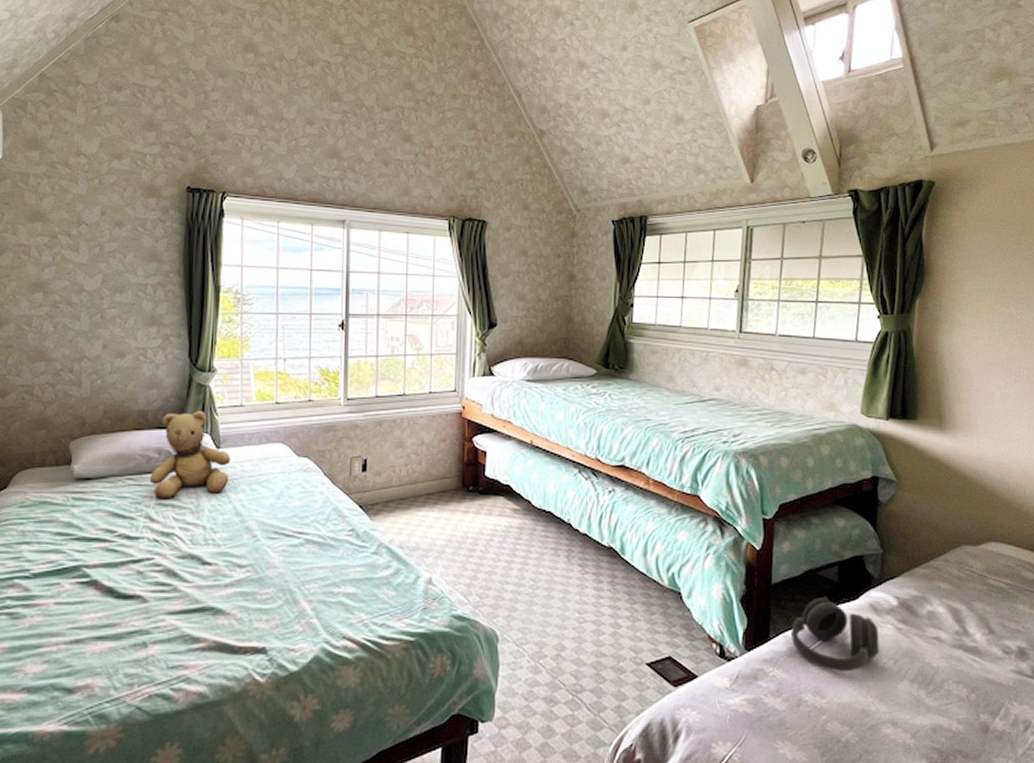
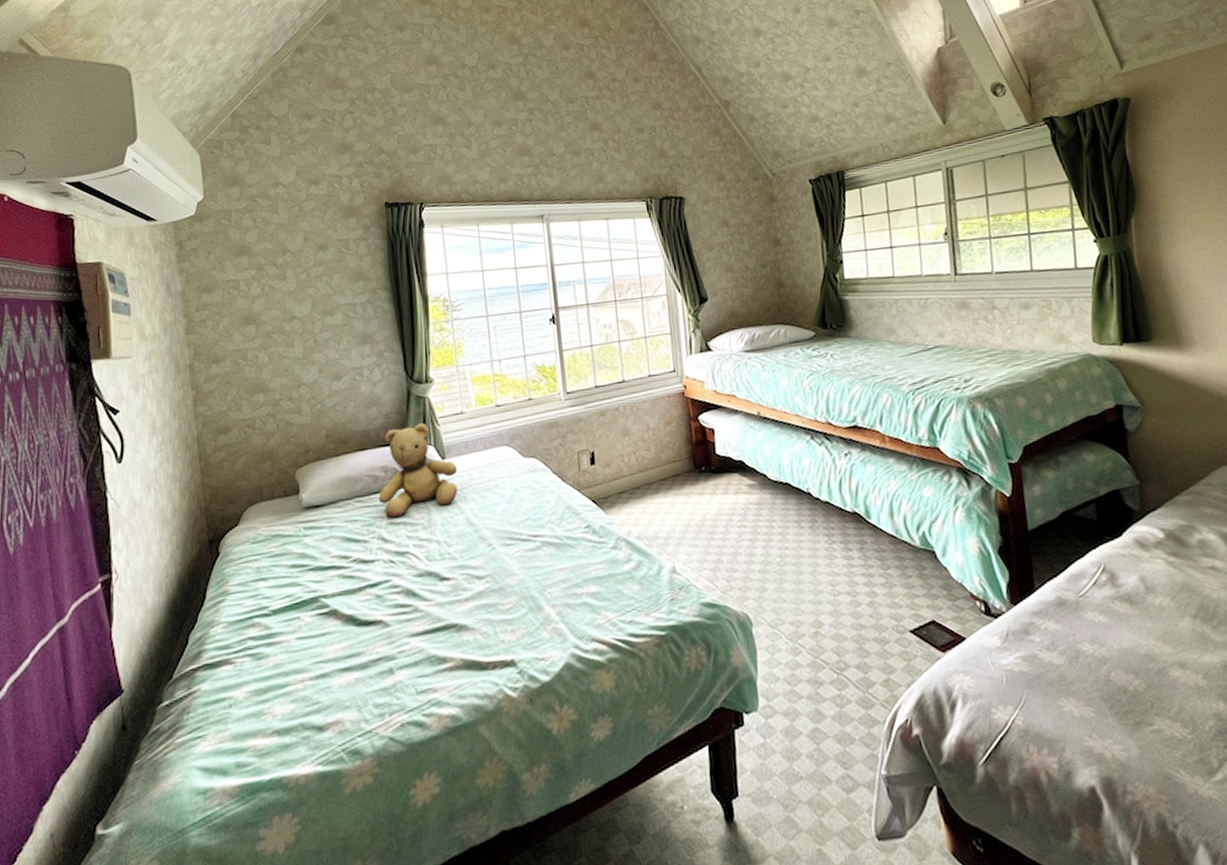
headphones: present [791,596,880,671] -> none [1055,537,1154,616]

